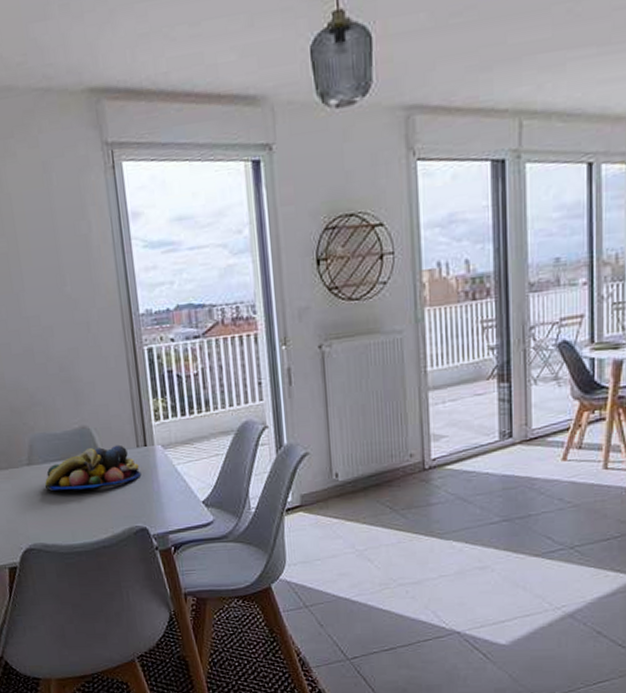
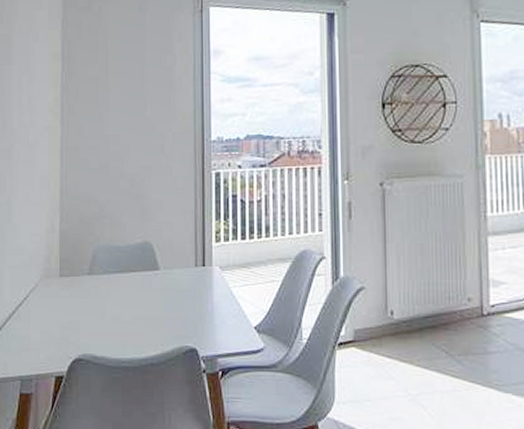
fruit bowl: present [44,444,142,491] -> none [101,262,197,304]

